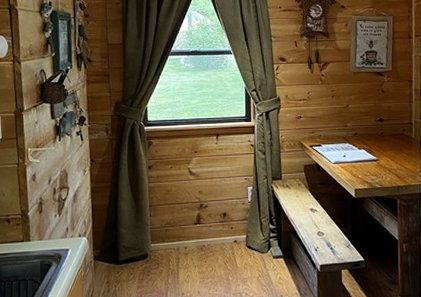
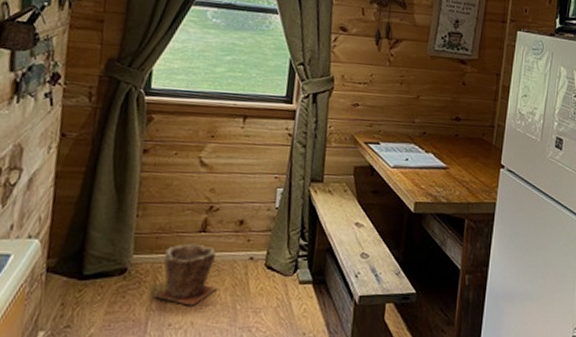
plant pot: none [170,233,213,279] -> present [154,243,217,306]

